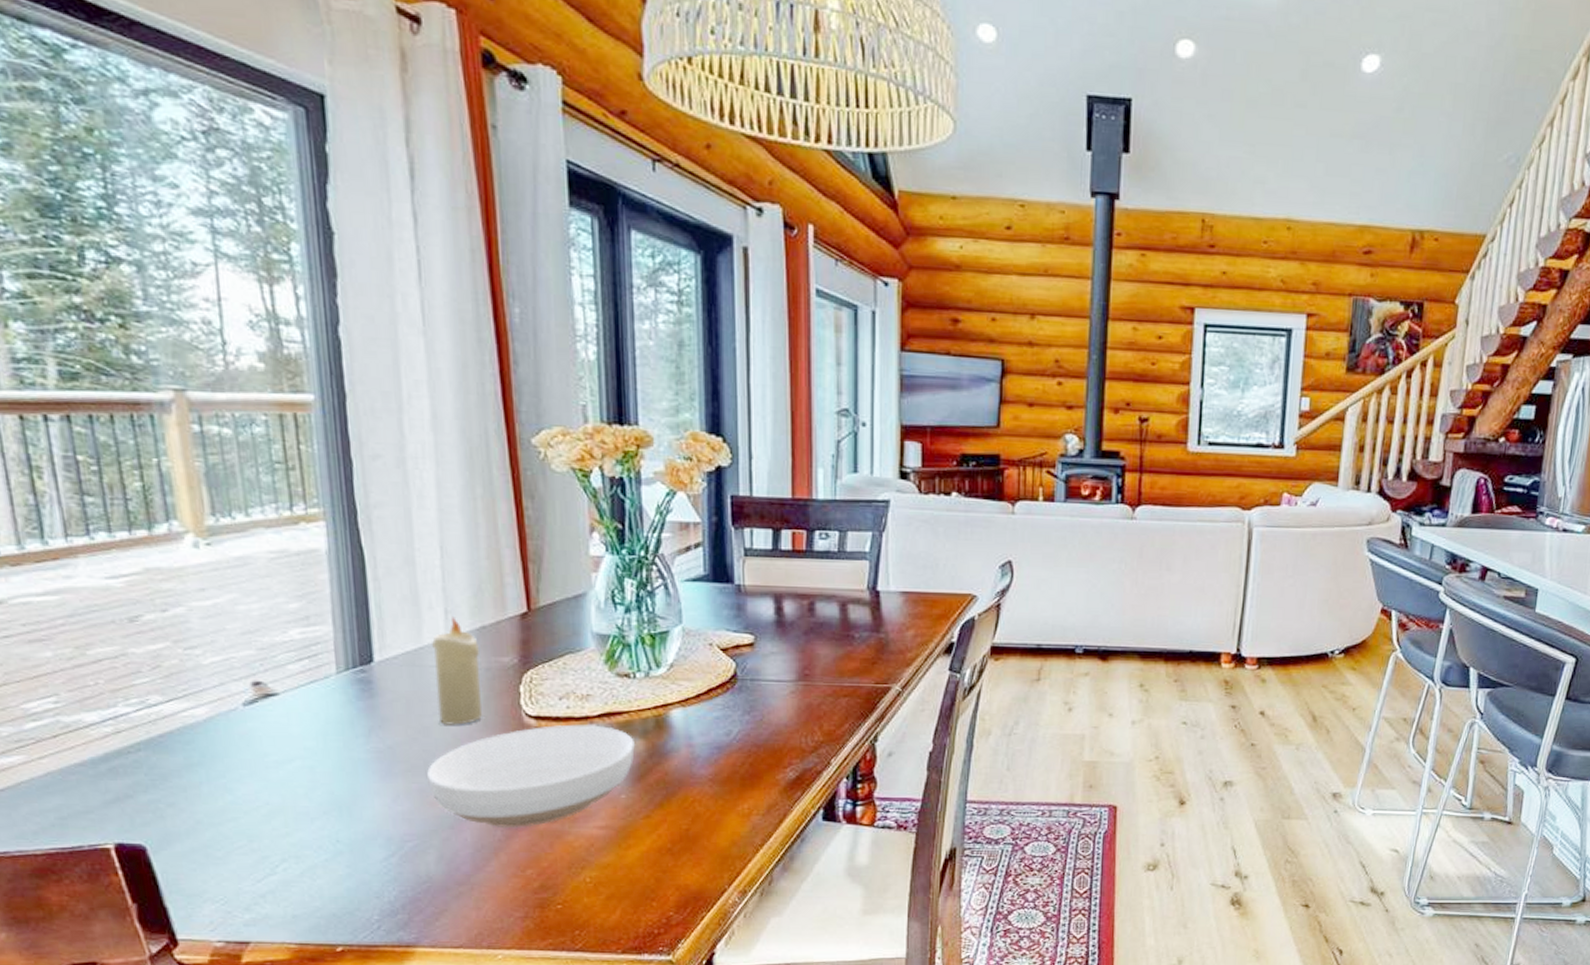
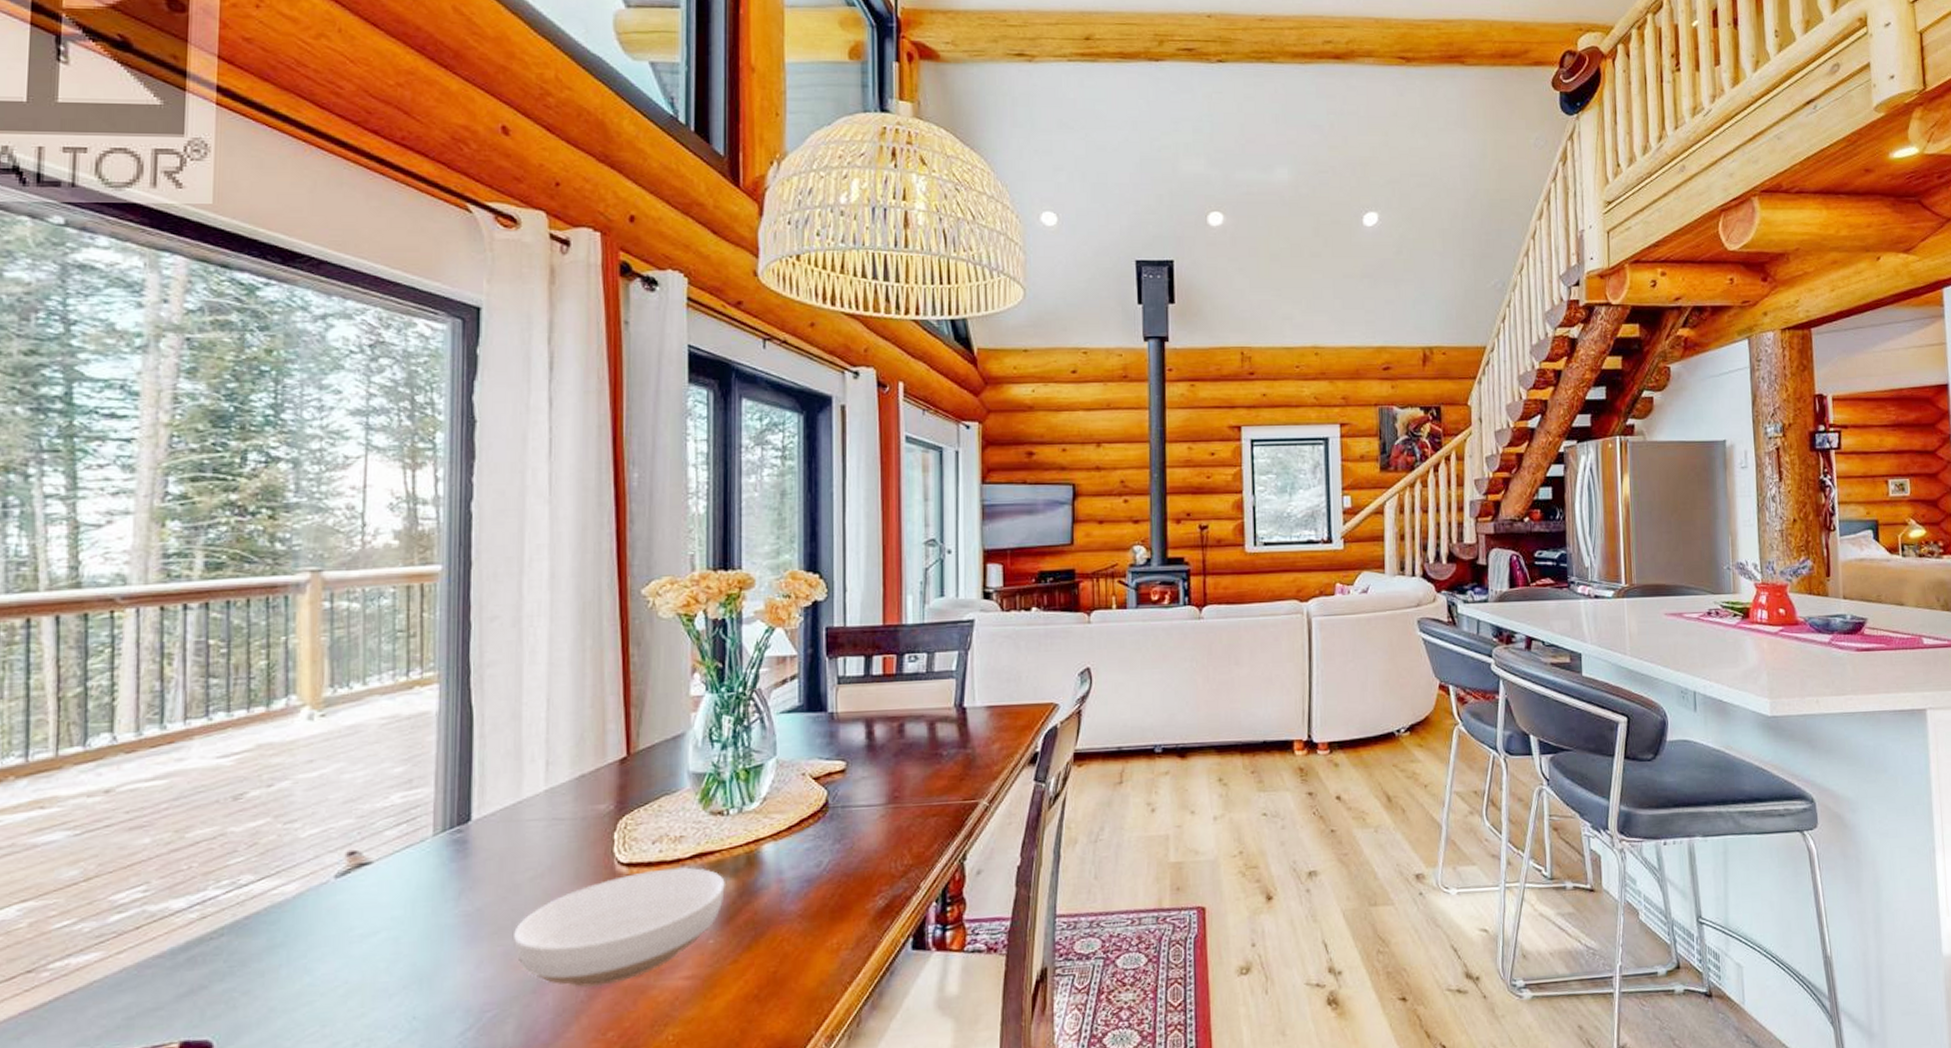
candle: present [432,617,482,725] -> none [530,768,576,881]

